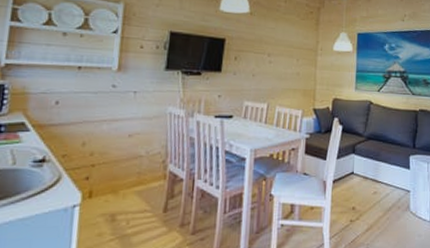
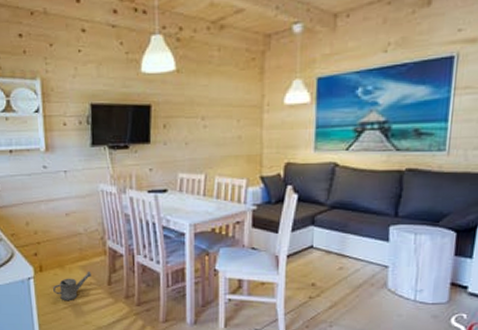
watering can: none [101,198,147,232] -> present [53,272,91,301]

